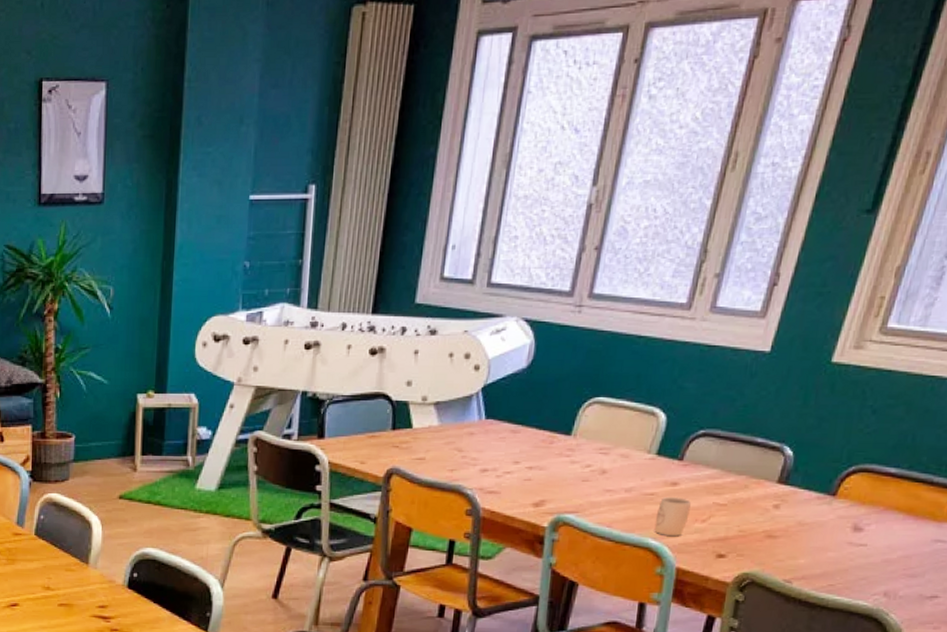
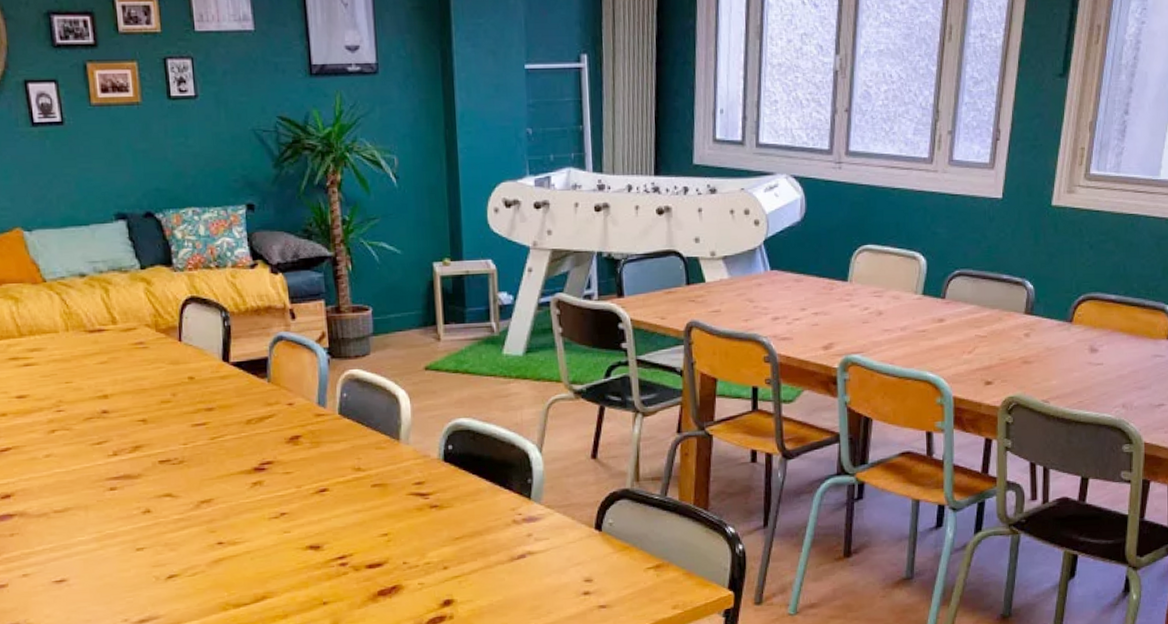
mug: present [654,497,691,536] -> none [929,332,957,368]

